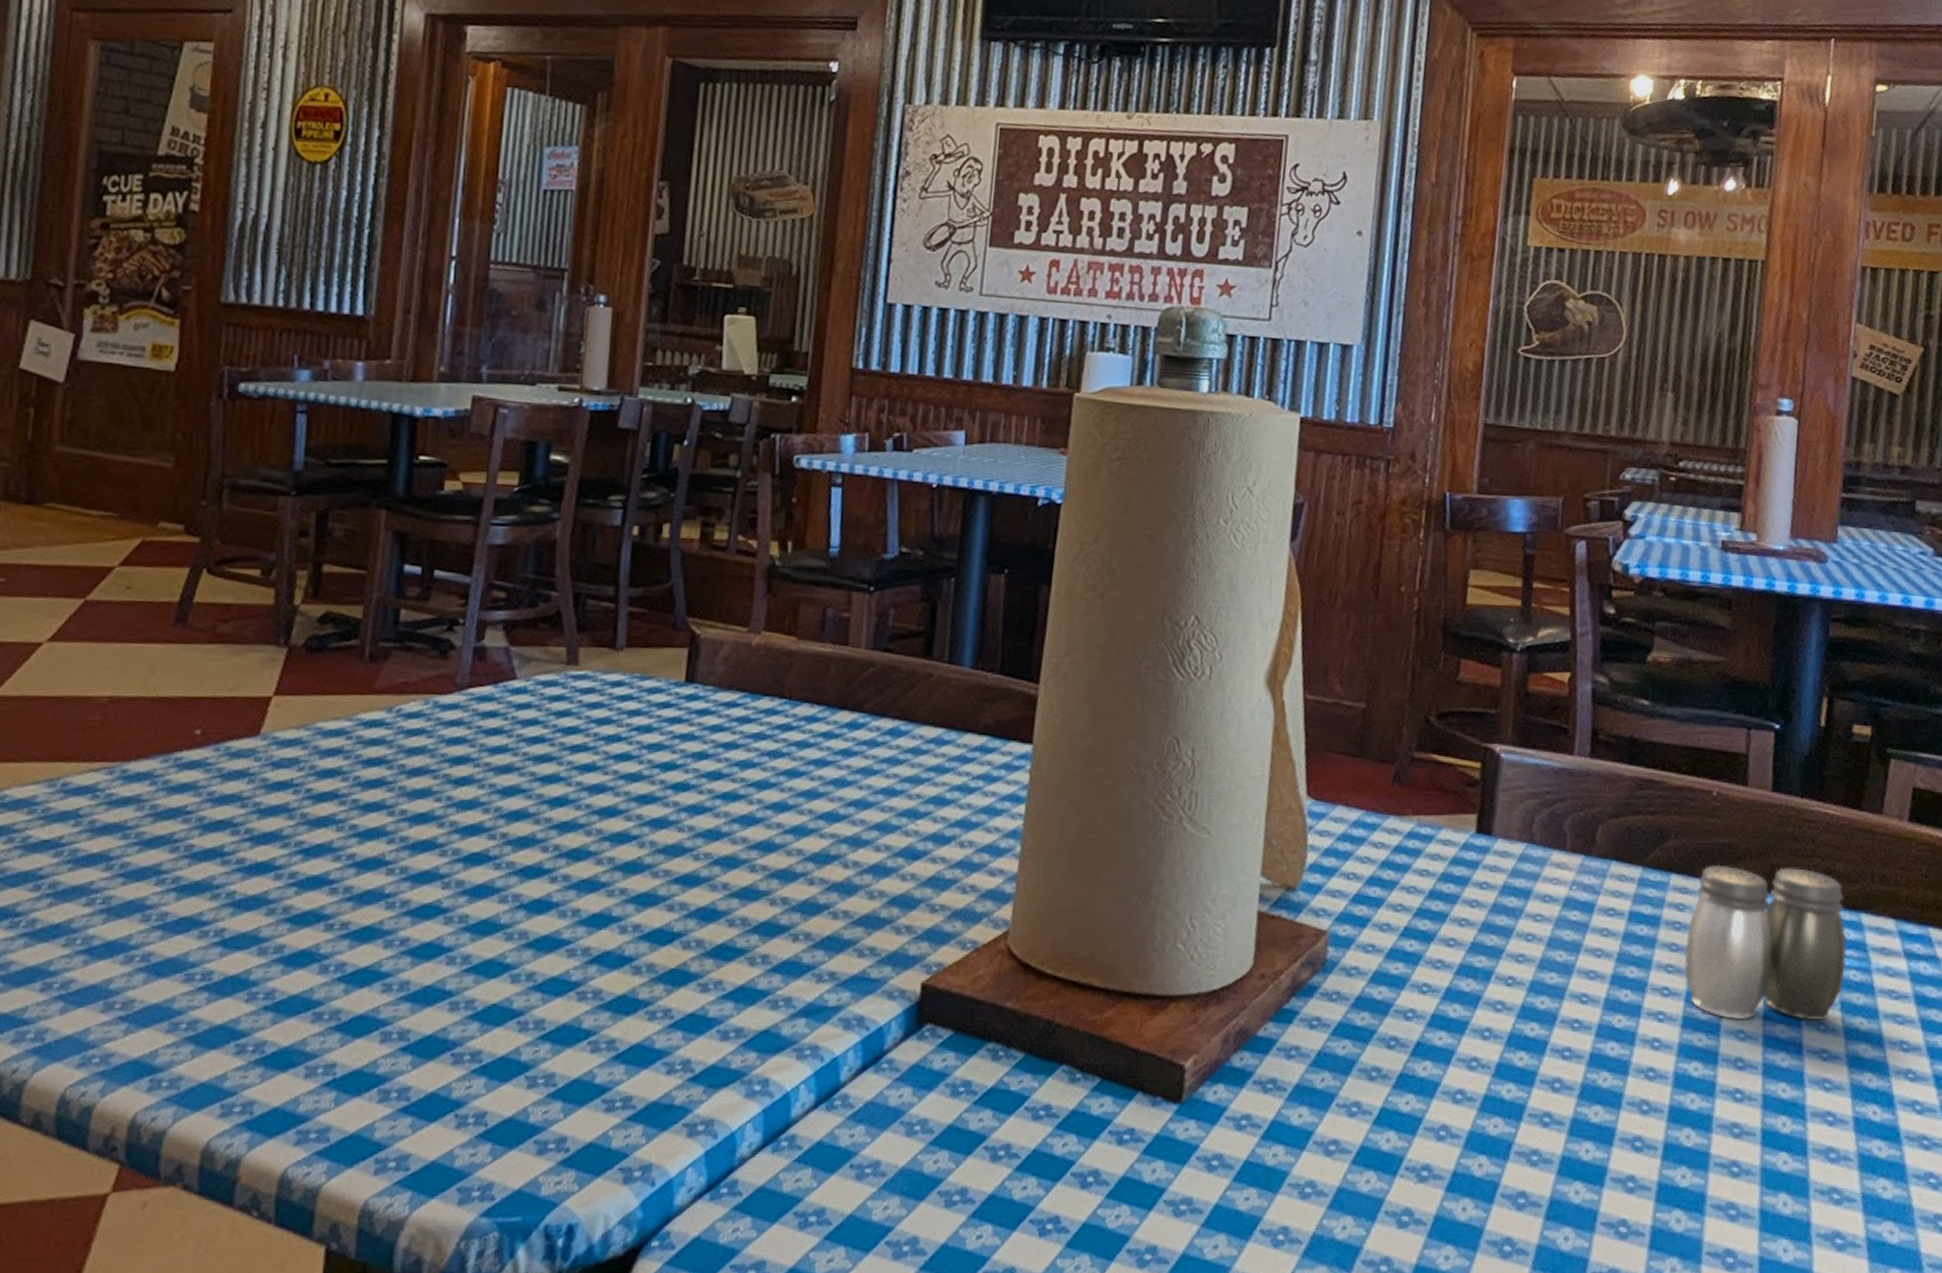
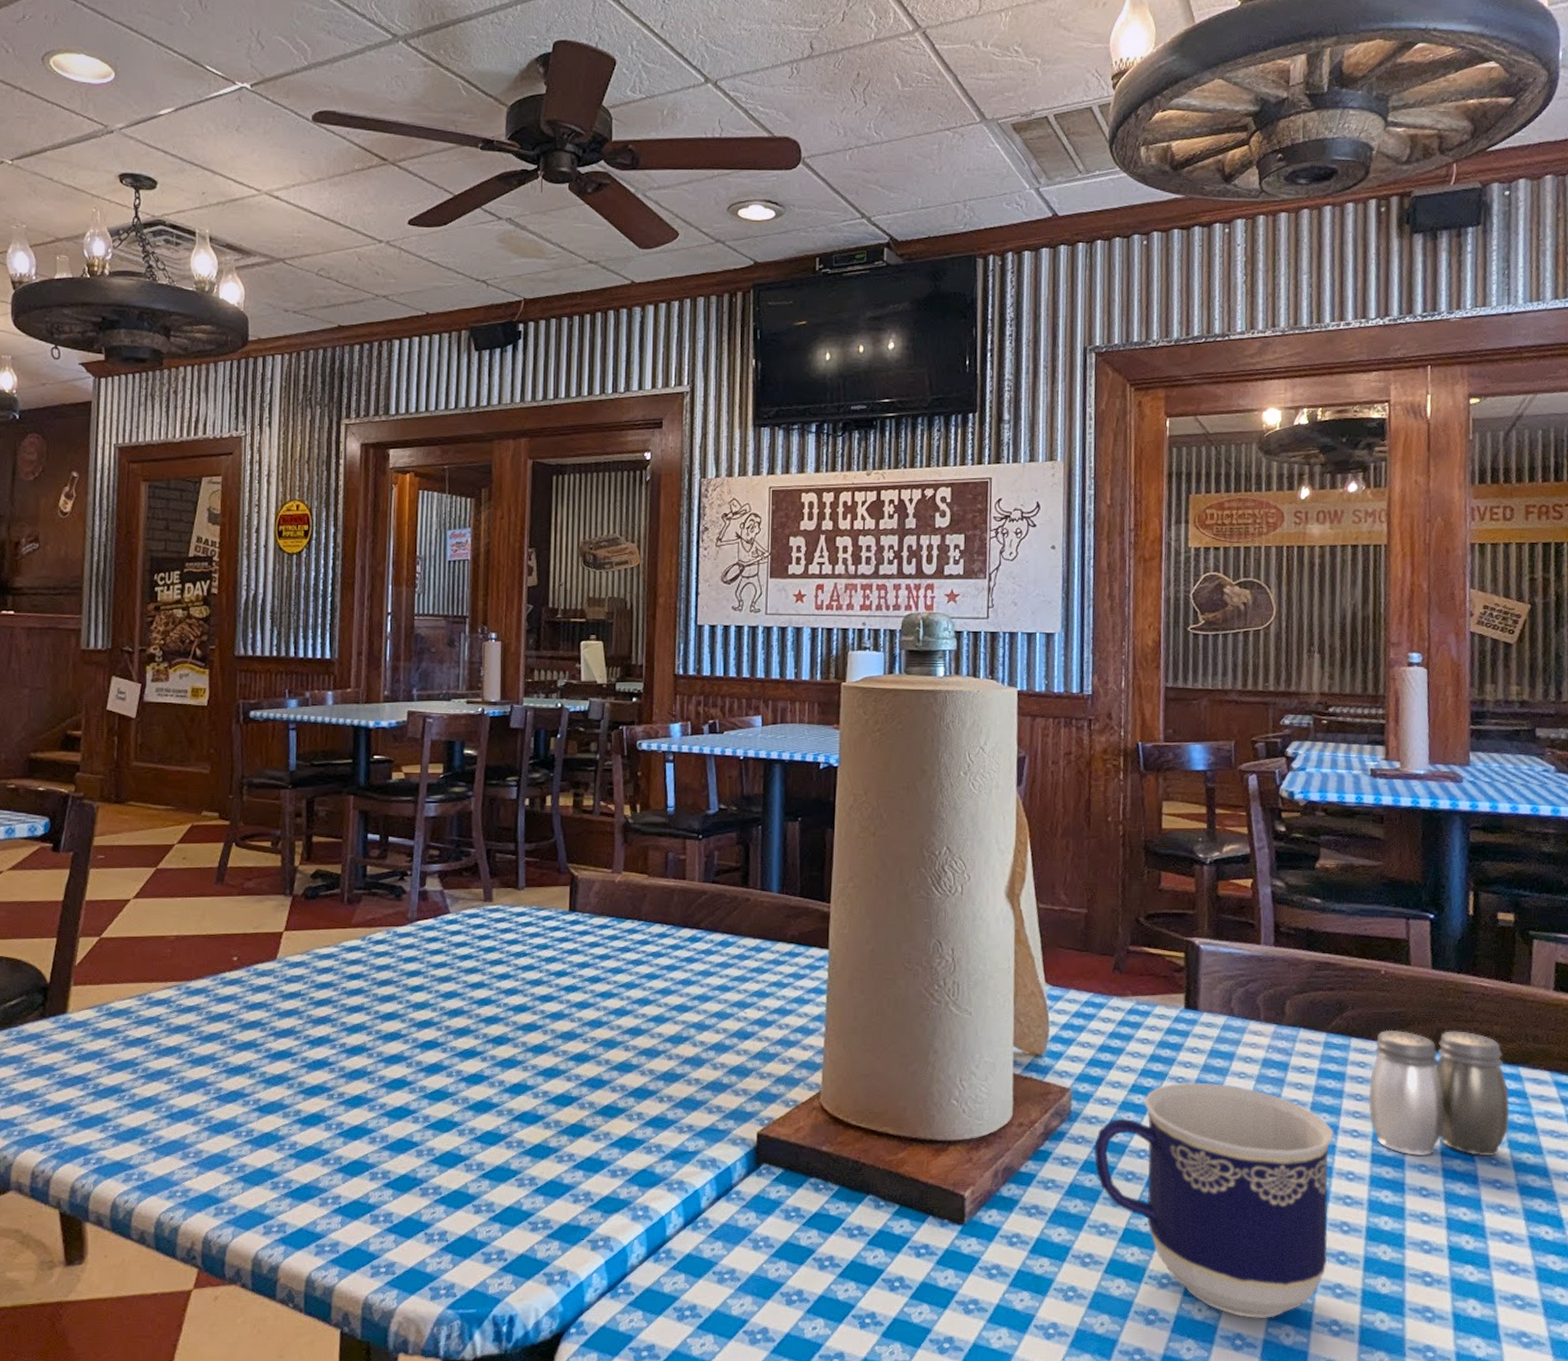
cup: none [1350,925,1642,1219] -> present [1094,1082,1334,1318]

